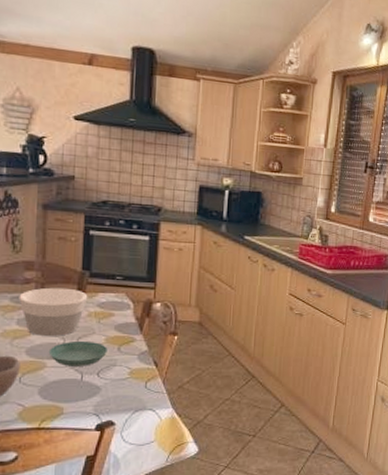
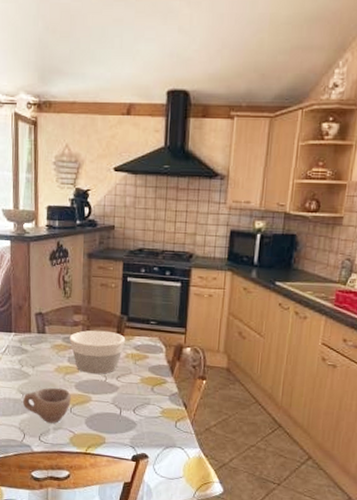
saucer: present [48,340,108,366] -> none [93,379,142,403]

